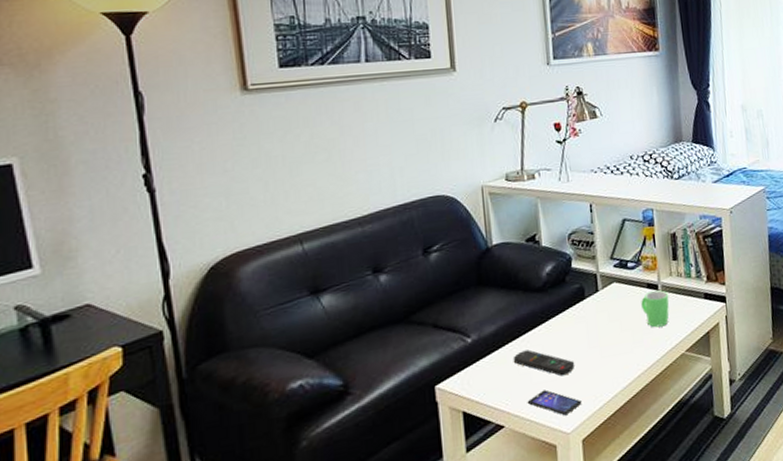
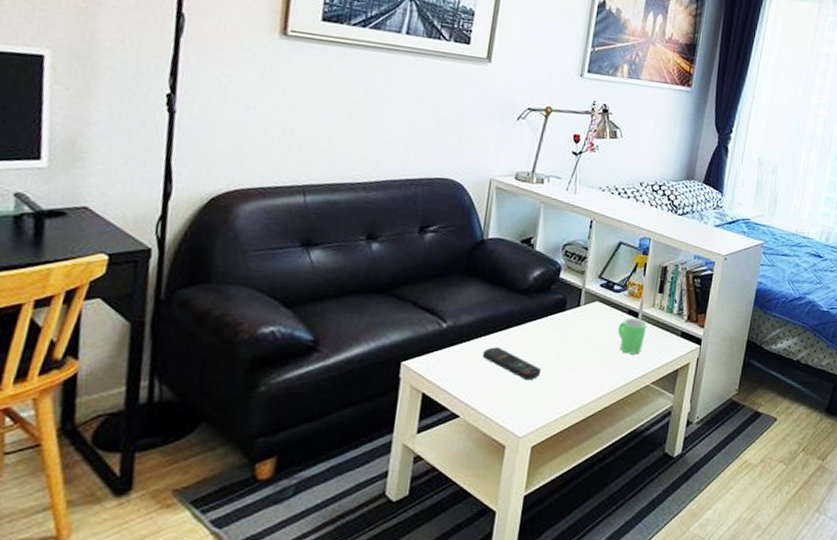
smartphone: present [527,389,582,416] -> none [486,390,540,419]

